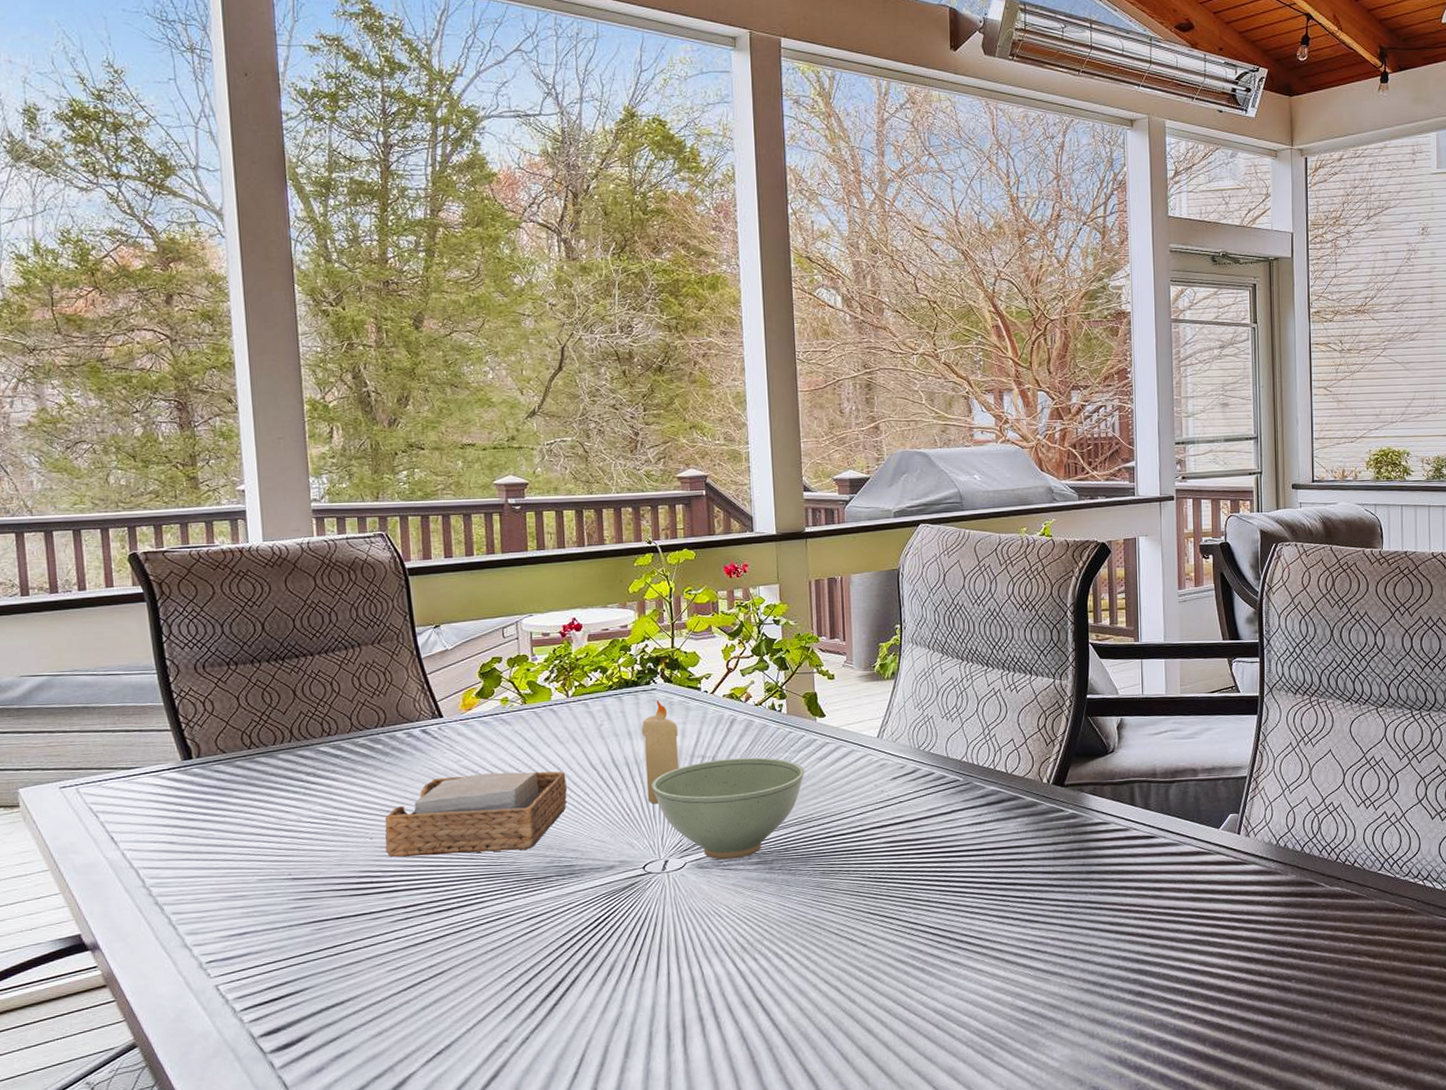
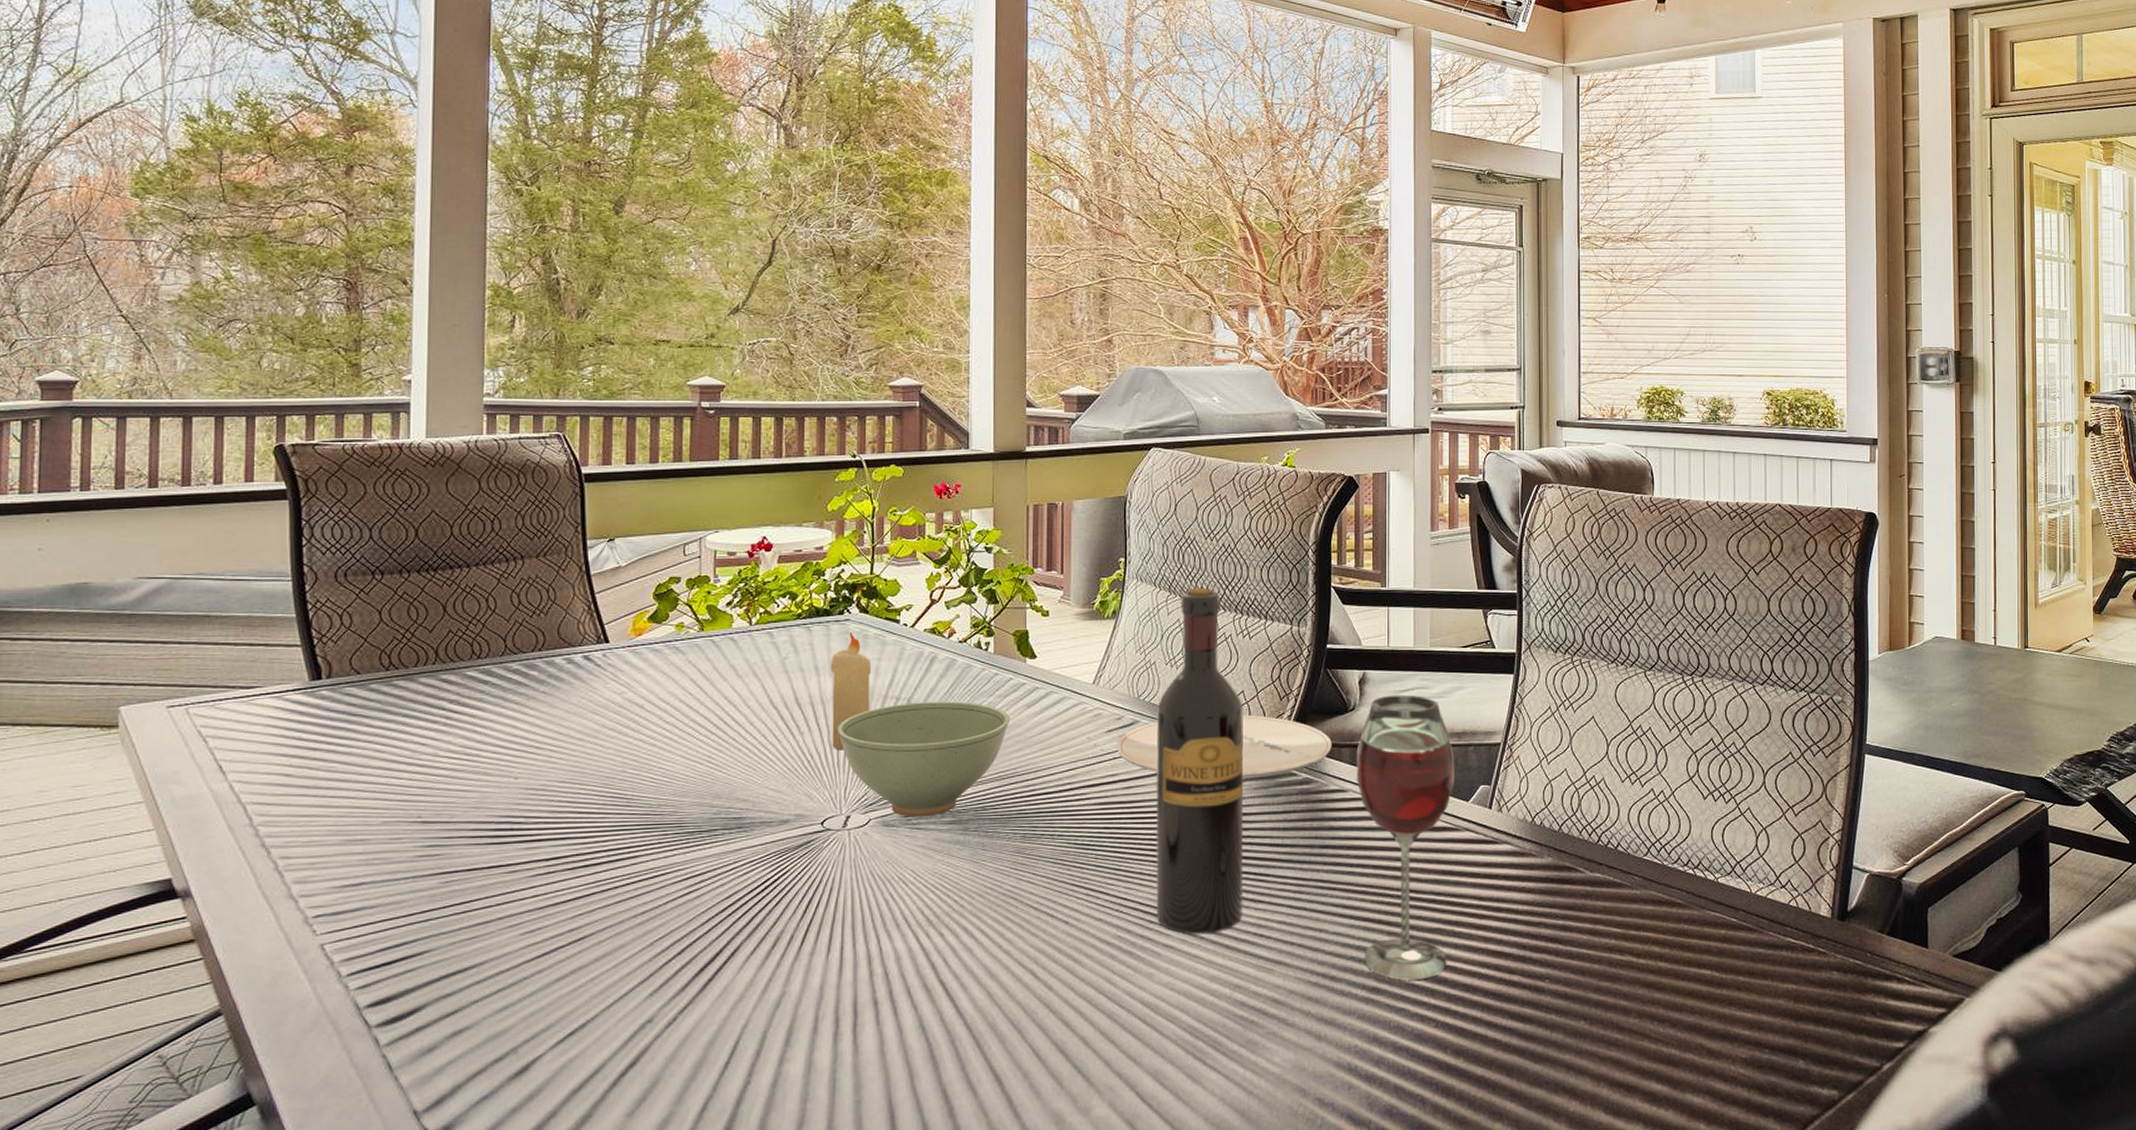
napkin holder: present [384,771,567,858] -> none [531,707,742,802]
plate: none [901,760,1094,815] -> present [1117,715,1332,778]
wine bottle: none [936,649,1021,951] -> present [1156,588,1244,934]
wineglass: none [1117,736,1206,984] -> present [1356,694,1455,980]

